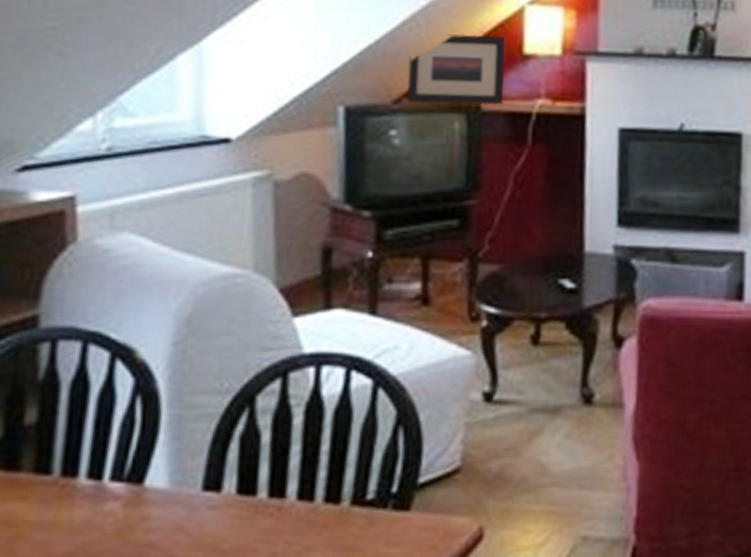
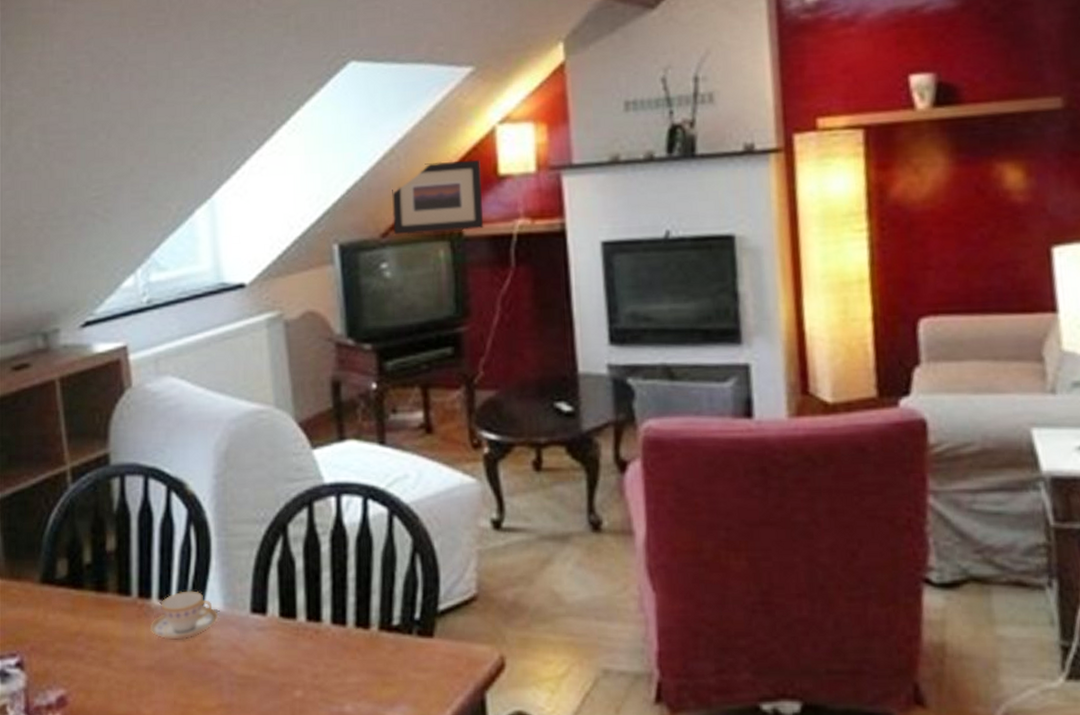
teacup: none [73,468,162,523] -> present [150,591,219,640]

